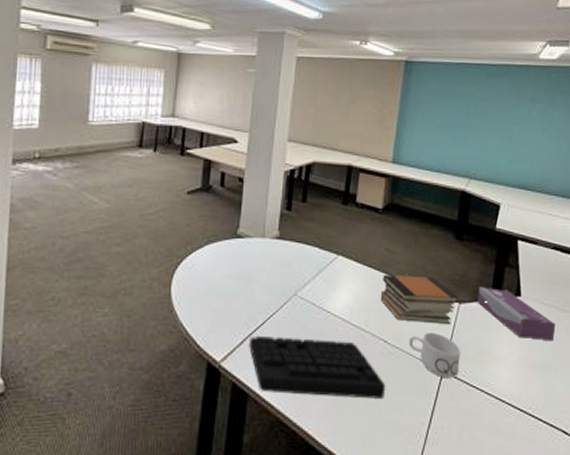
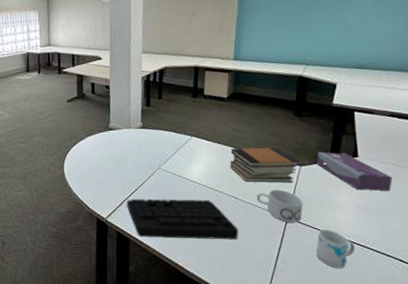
mug: none [473,387,516,442] -> present [316,229,355,268]

